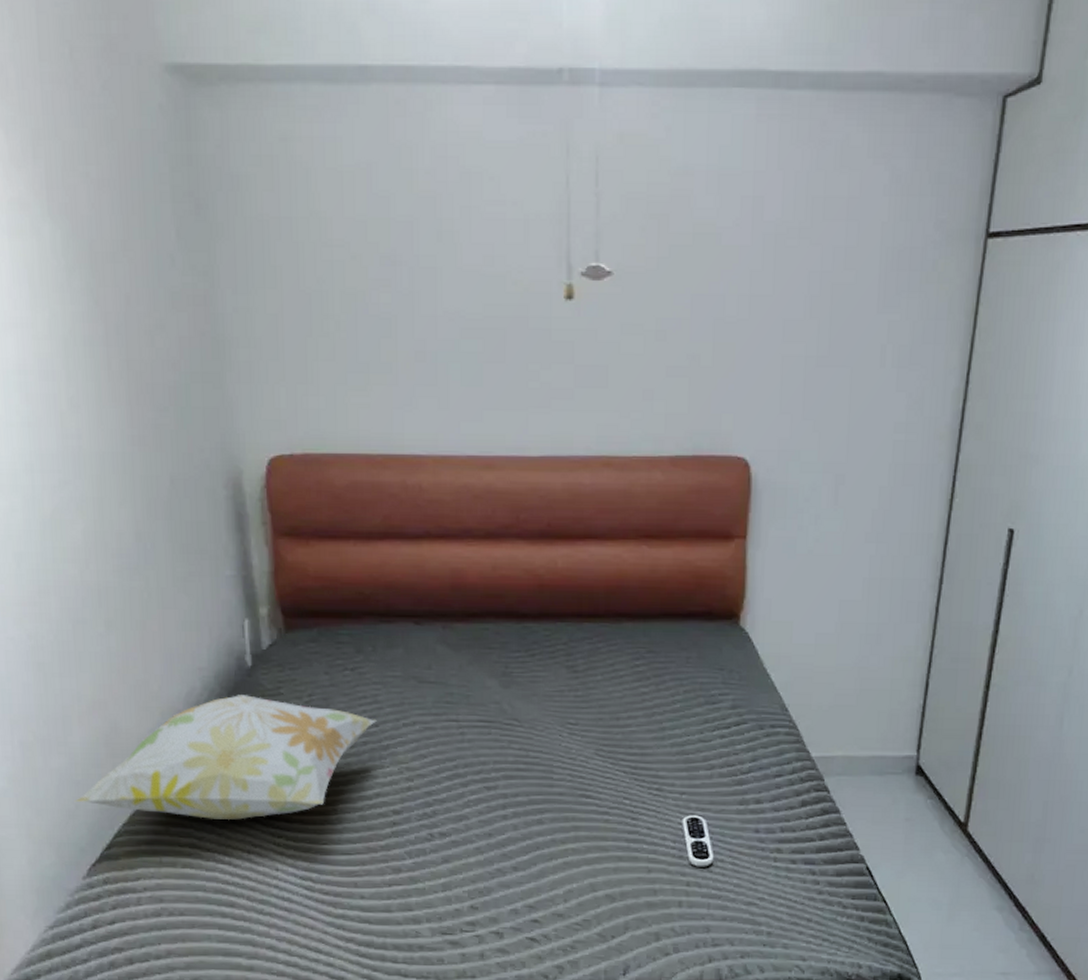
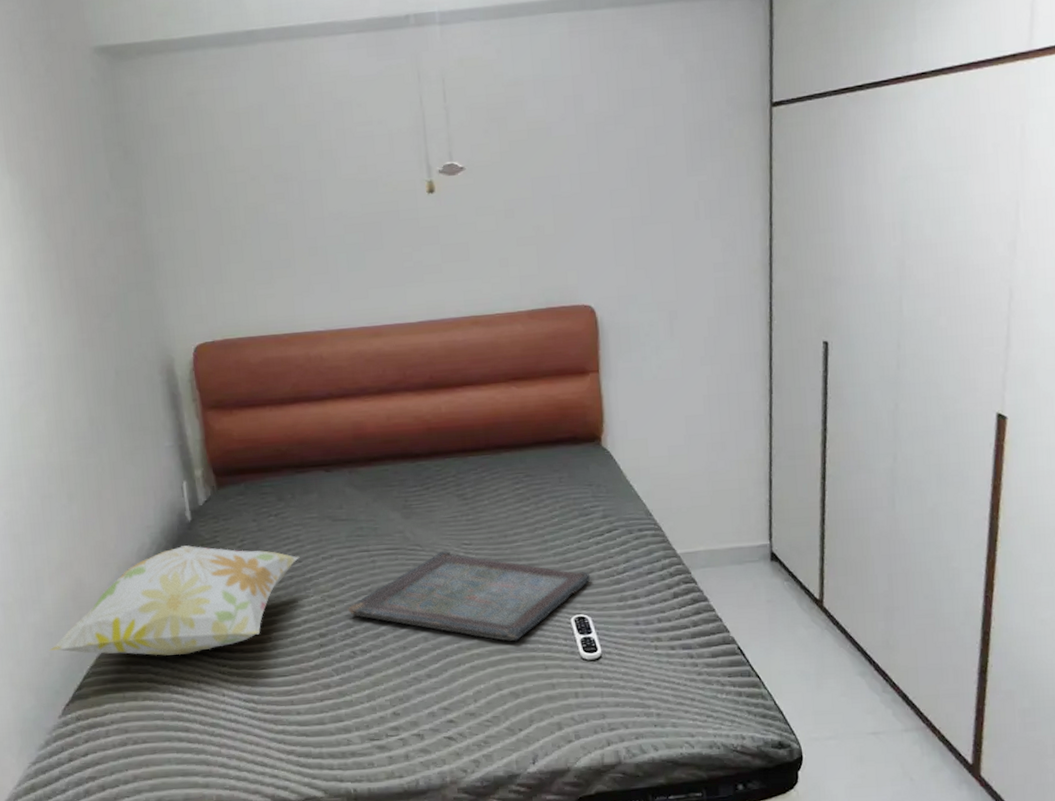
serving tray: none [429,729,710,839] -> present [348,551,591,642]

